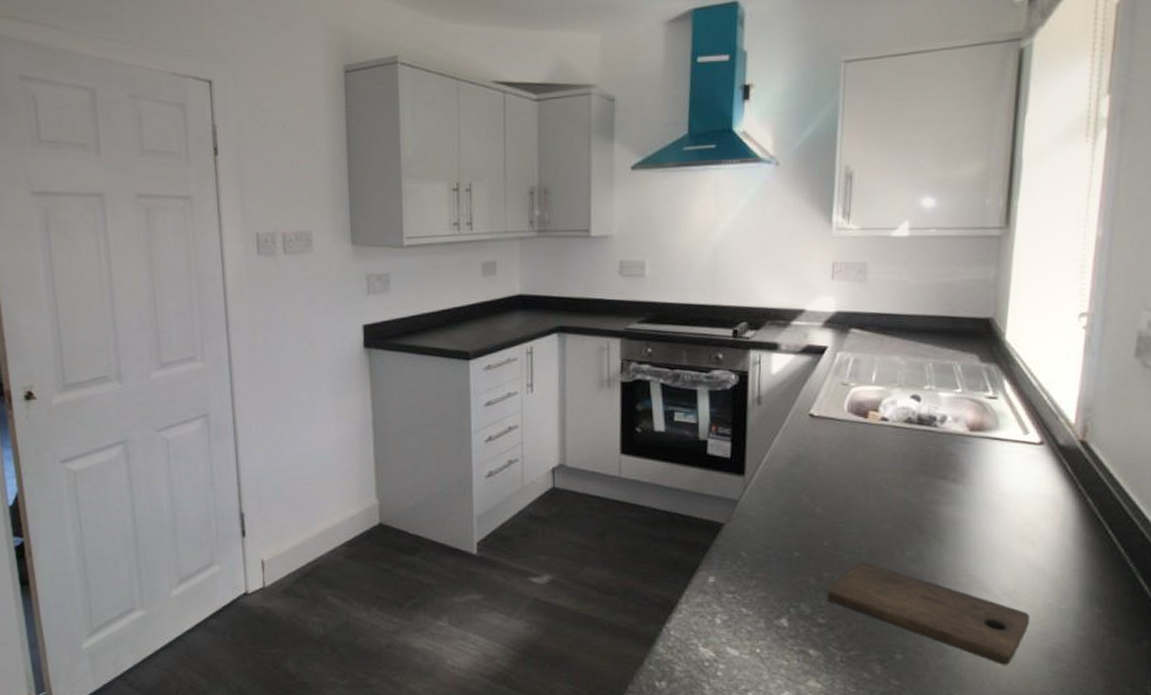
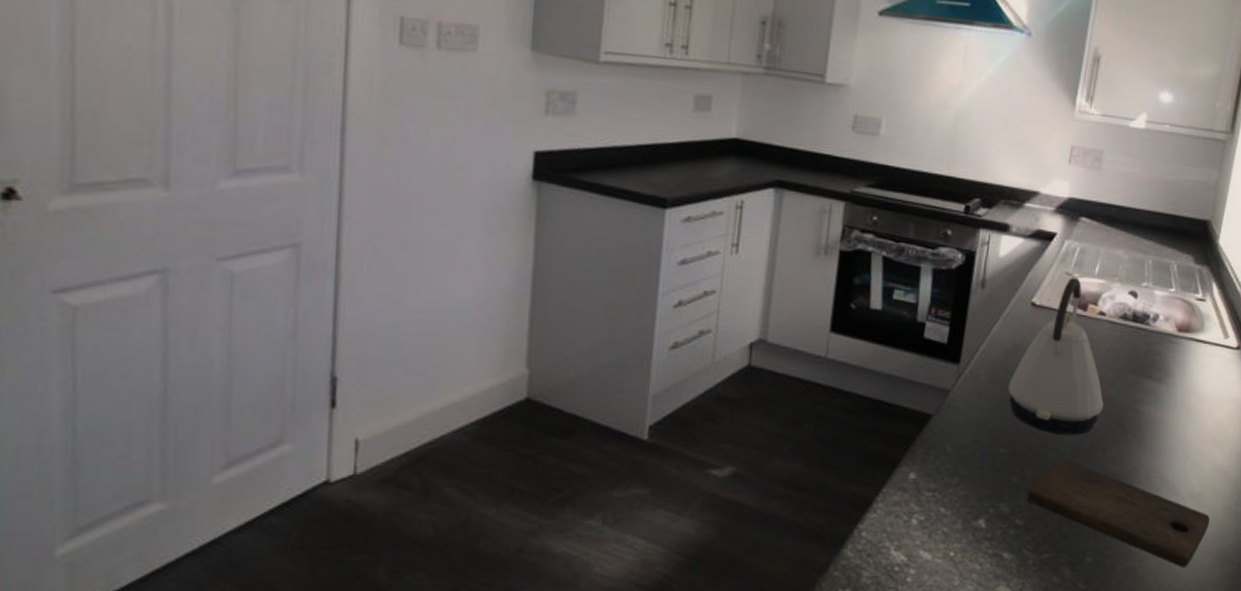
kettle: none [795,386,896,537] -> present [1008,277,1104,435]

